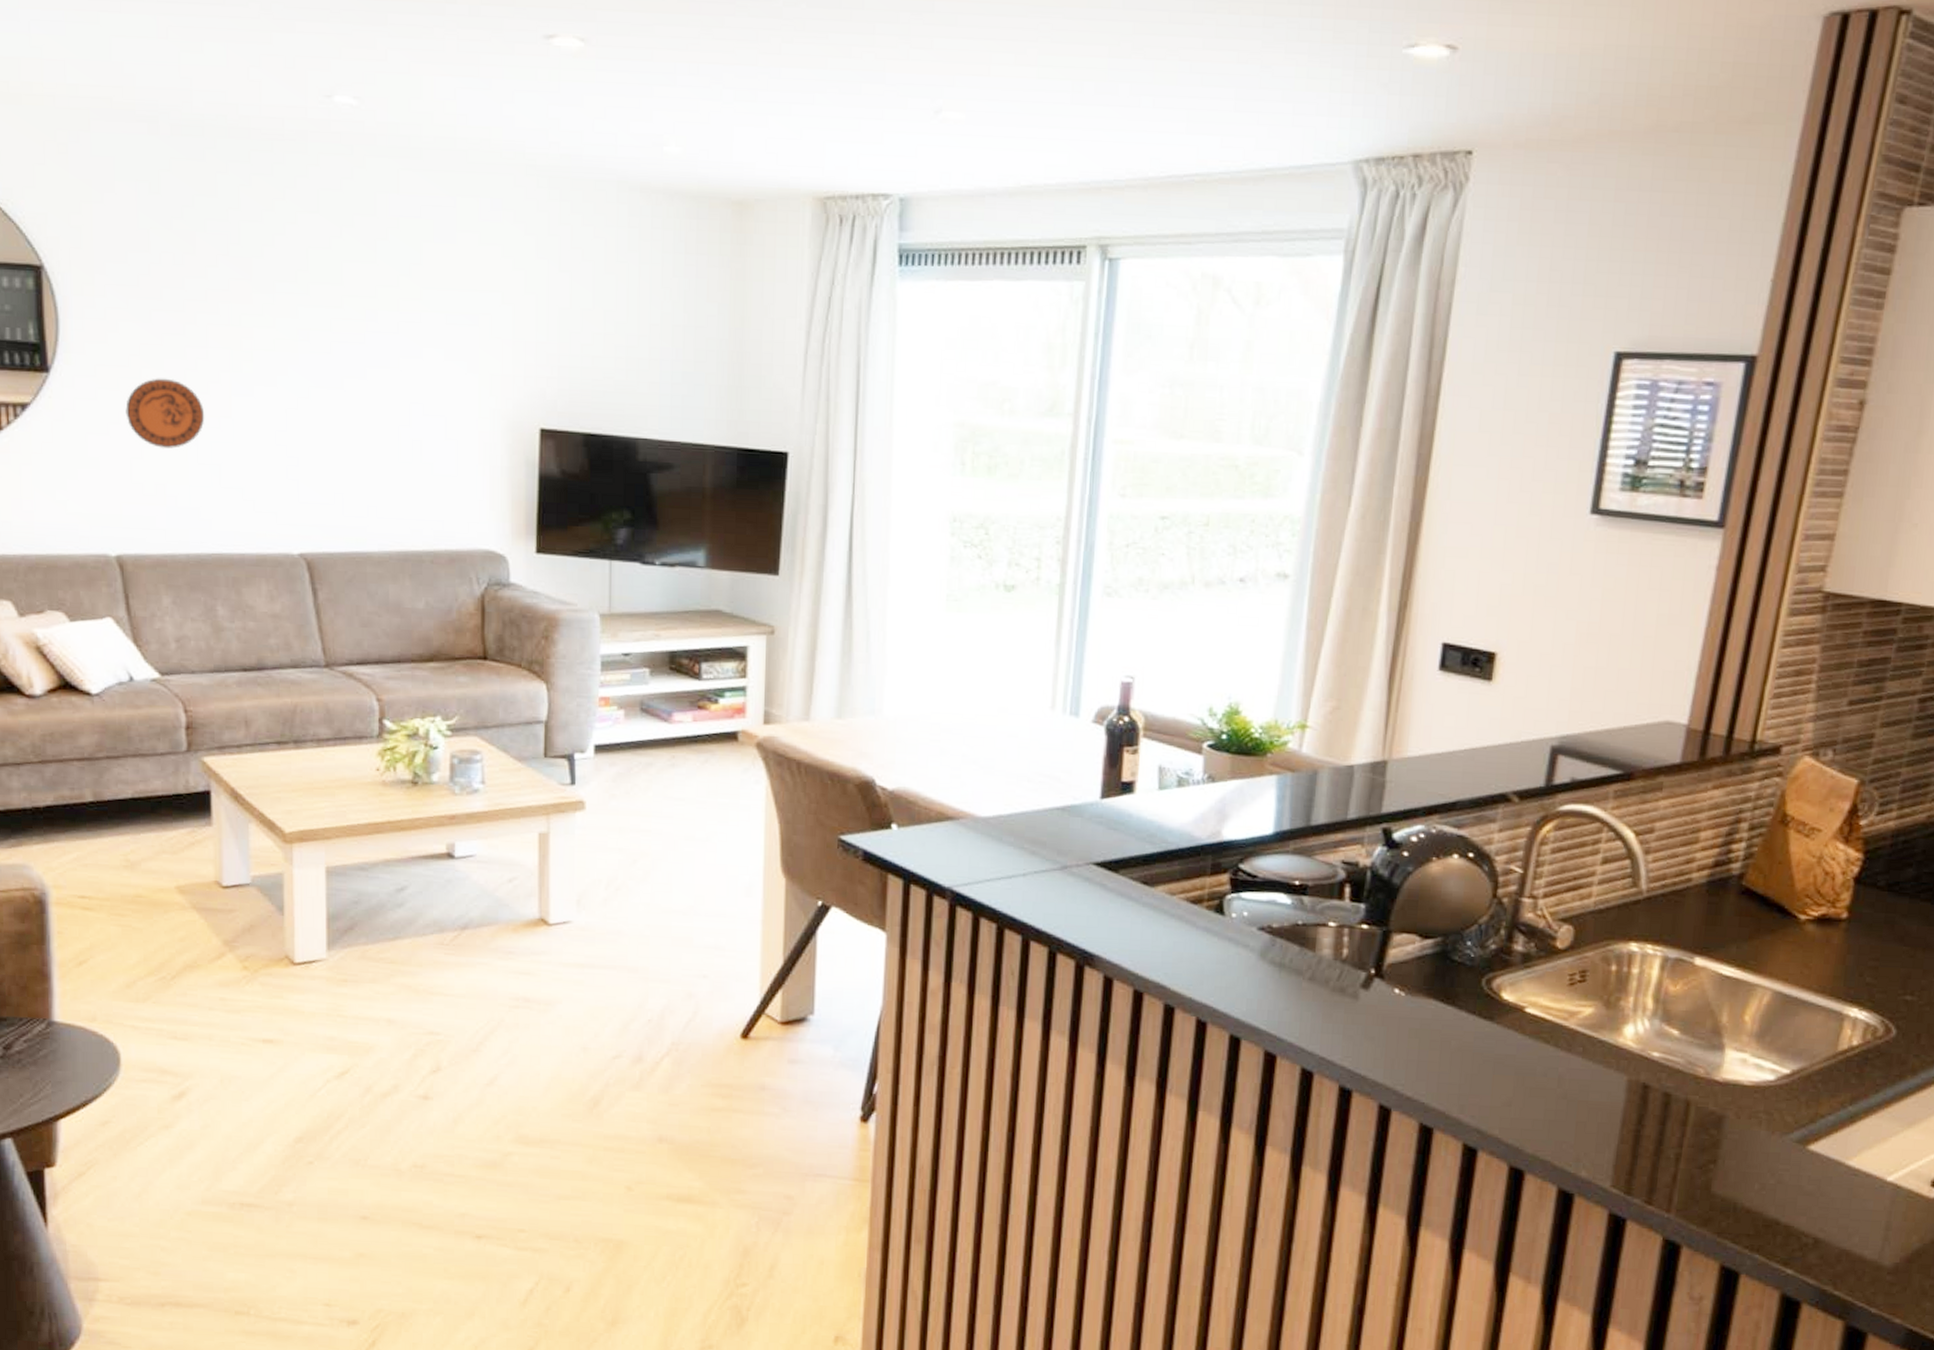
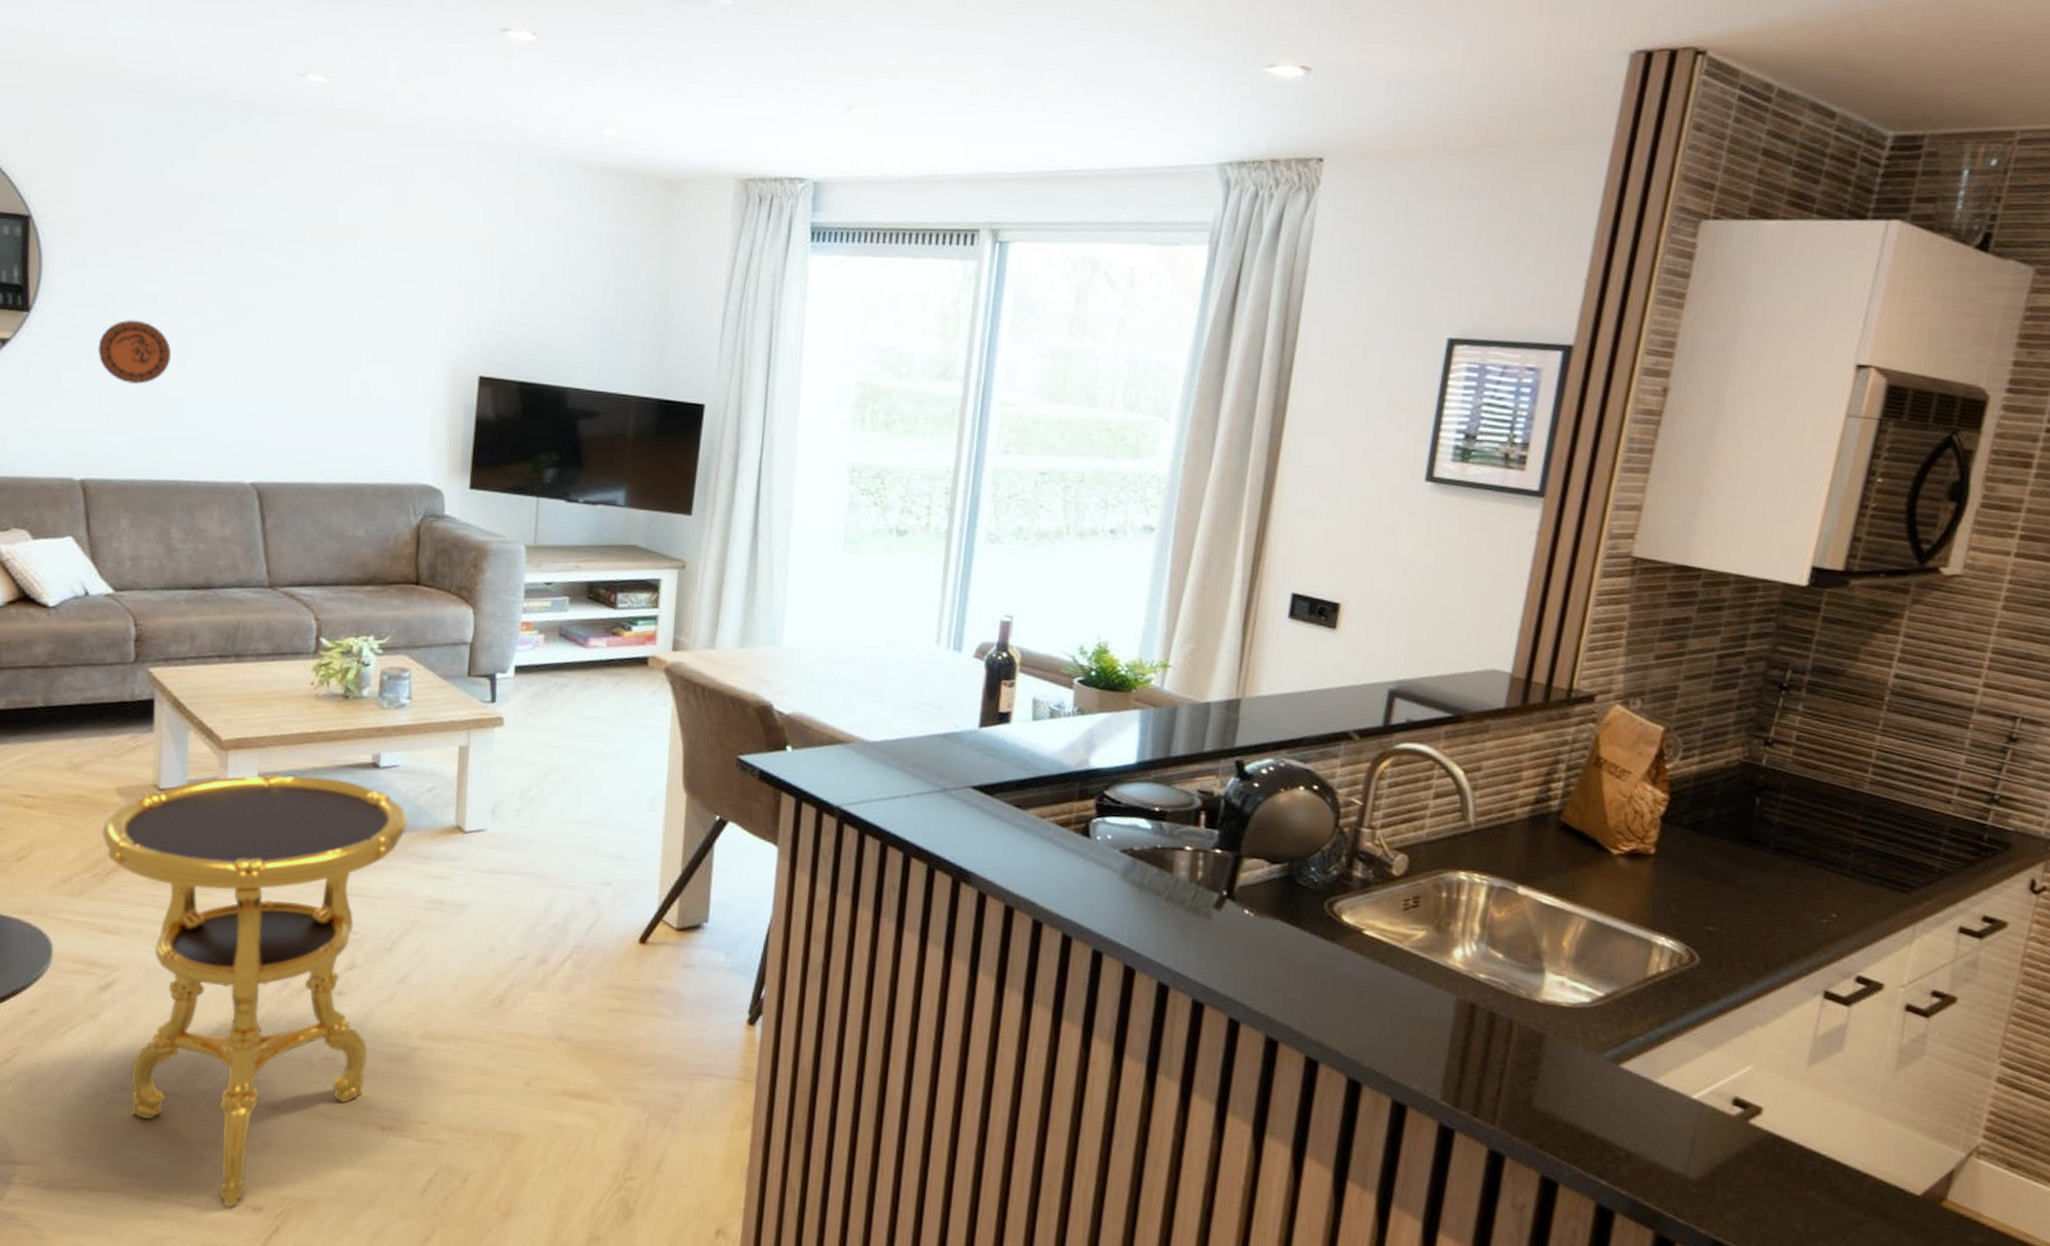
side table: none [164,867,489,1321] -> present [102,774,409,1207]

